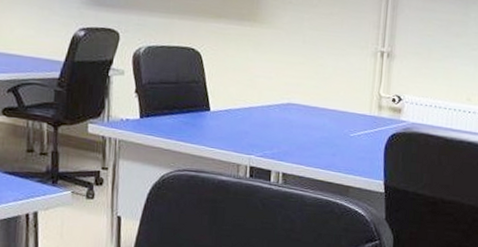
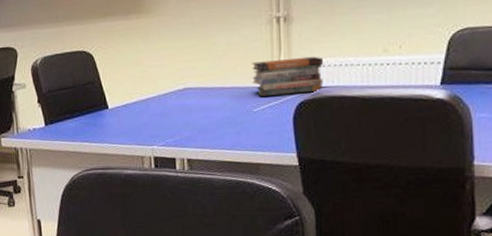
book stack: none [352,89,417,127] -> present [252,56,324,96]

